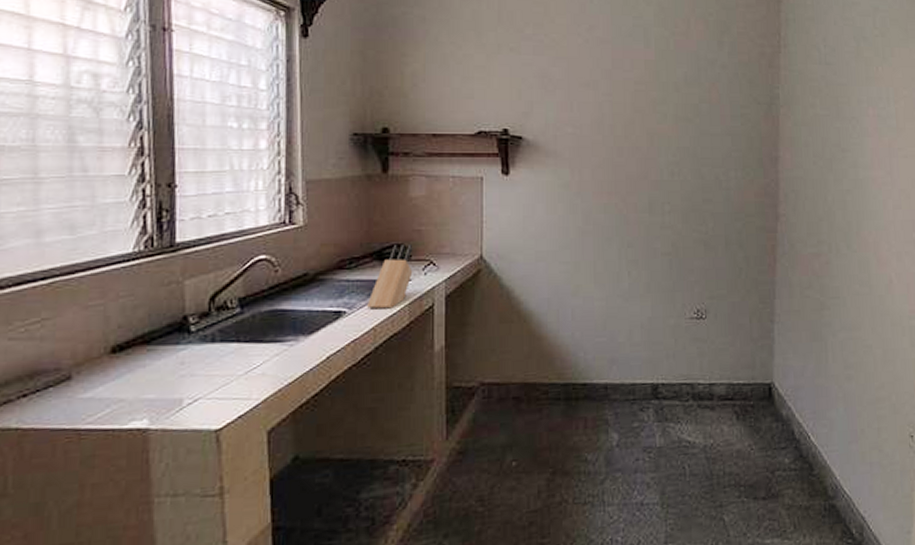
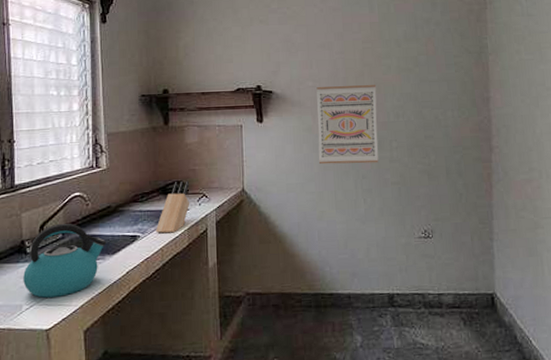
kettle: none [185,294,302,390] -> present [23,223,107,298]
wall art: none [575,135,649,230] -> present [316,85,379,165]

